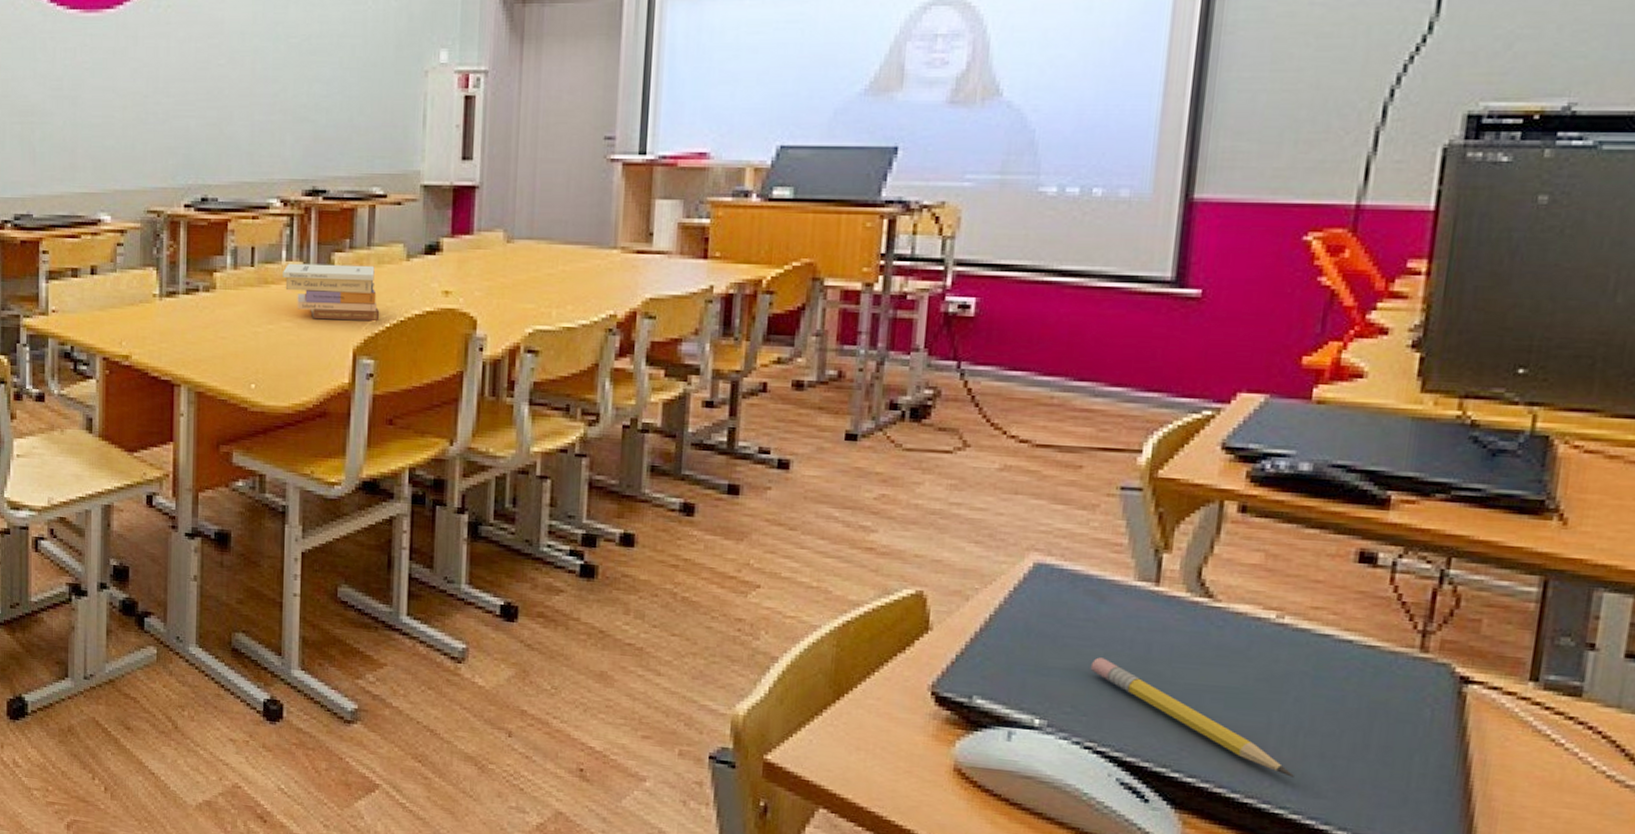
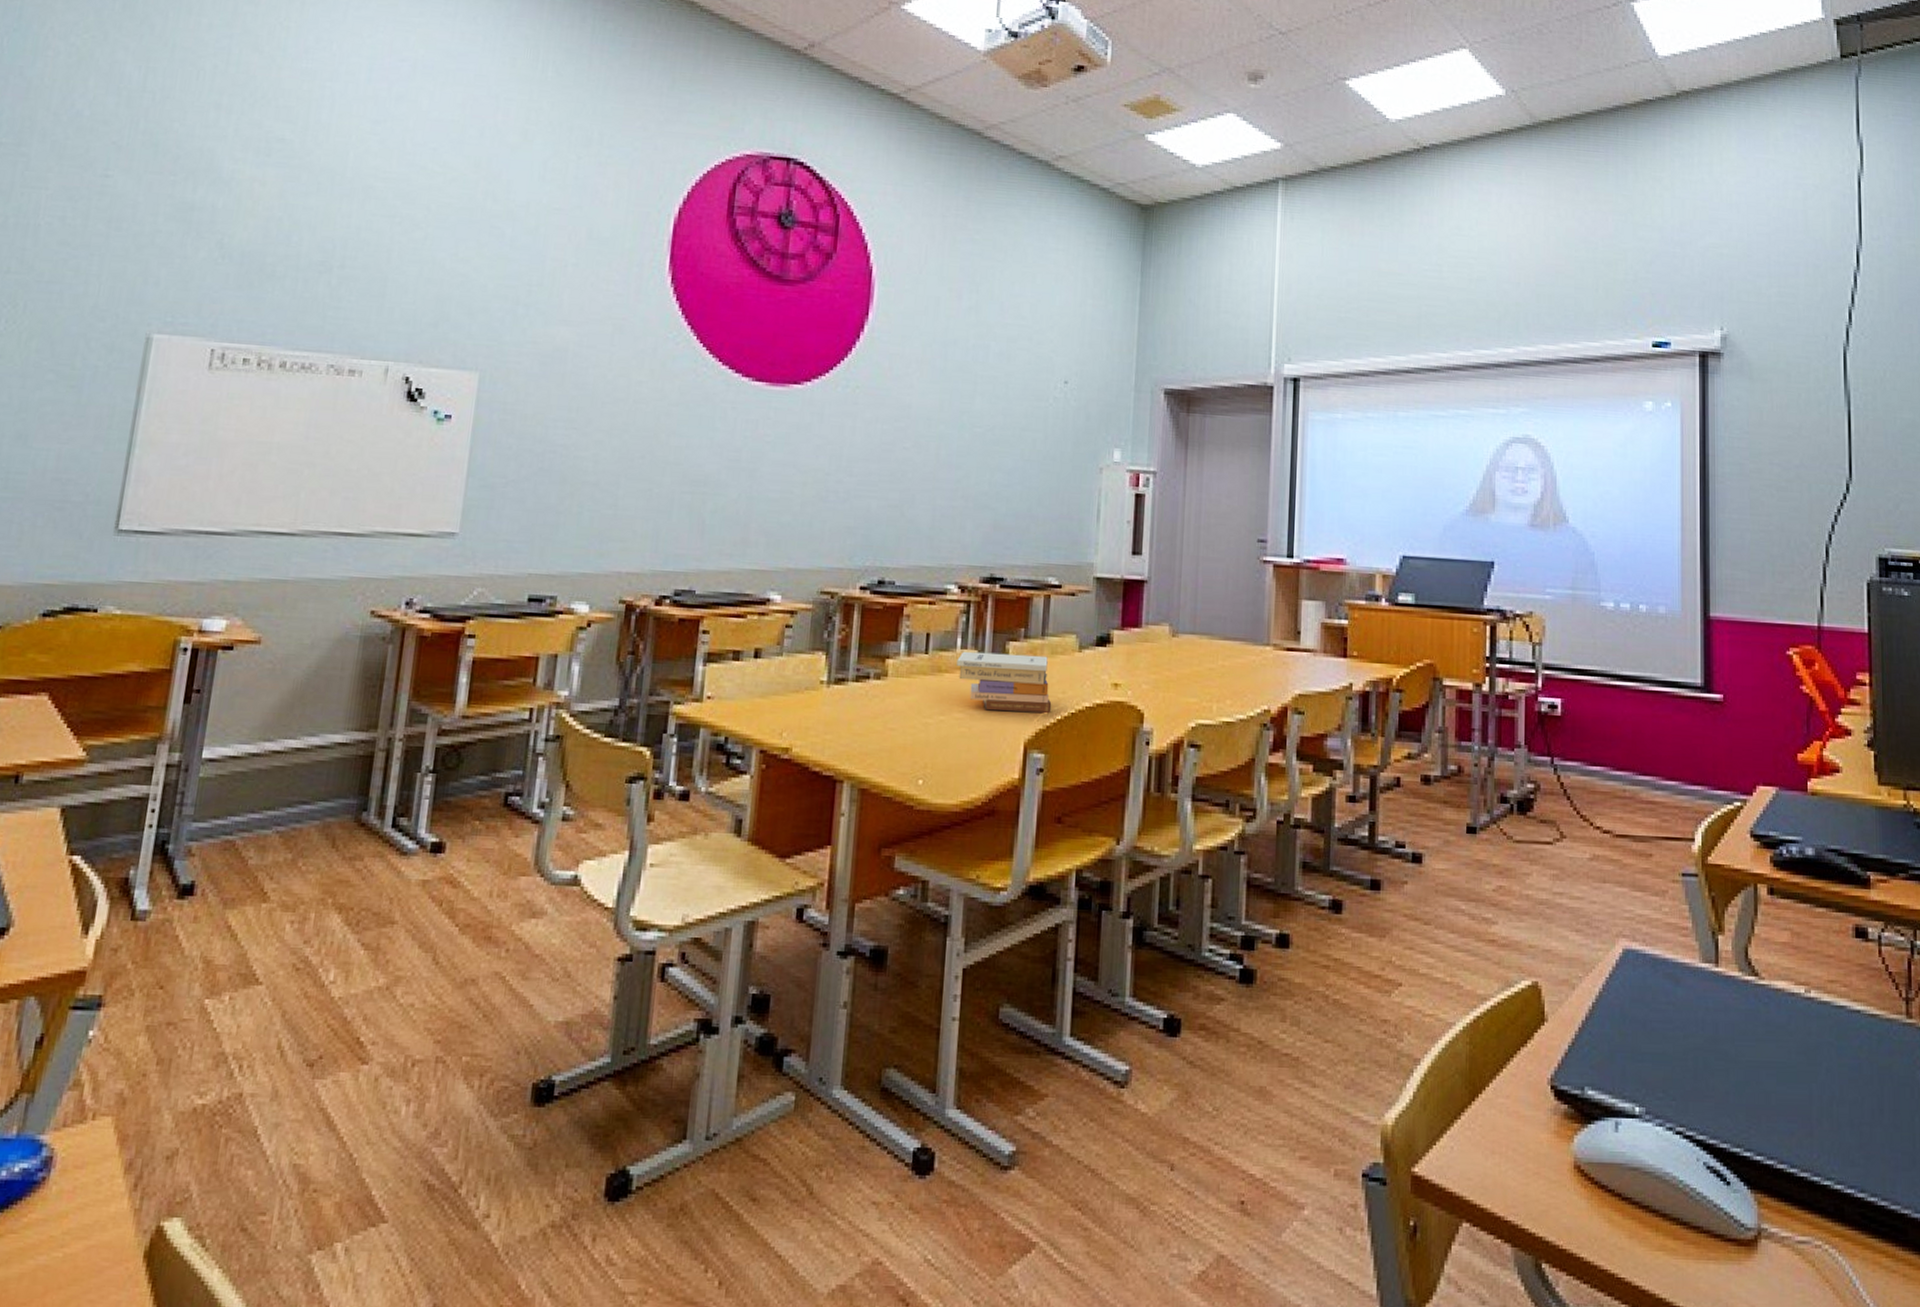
pencil: present [1090,657,1294,777] -> none [1674,1040,1834,1147]

